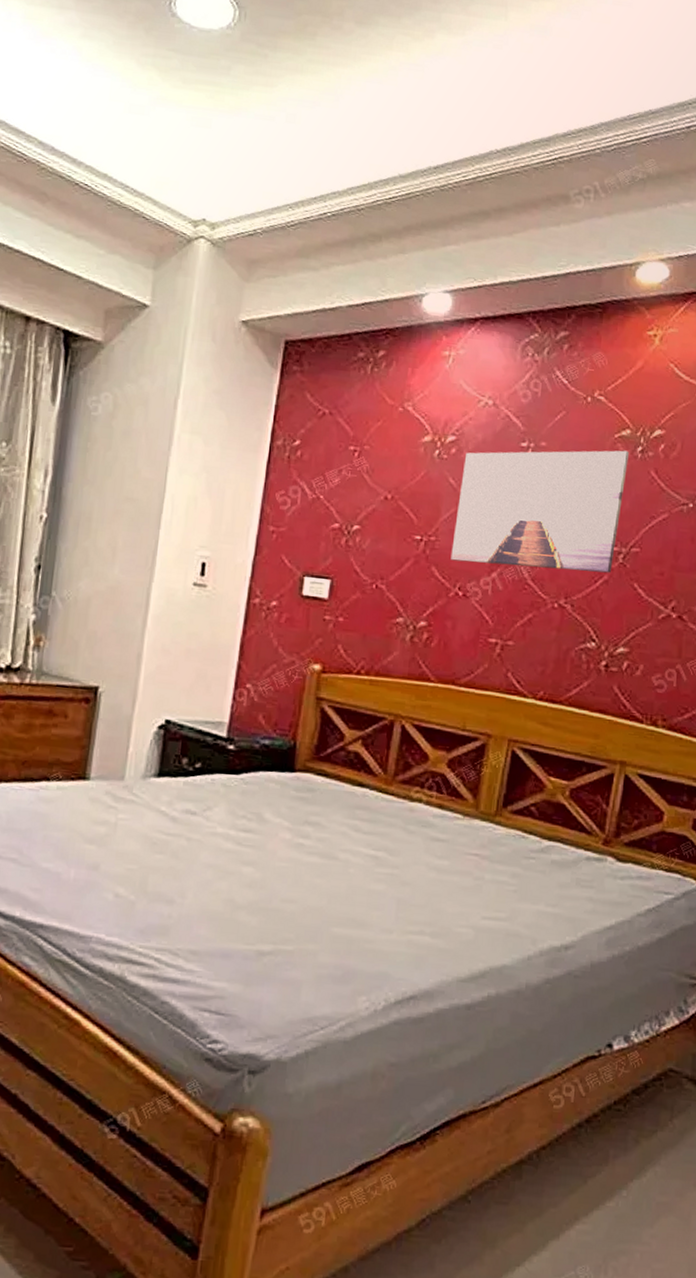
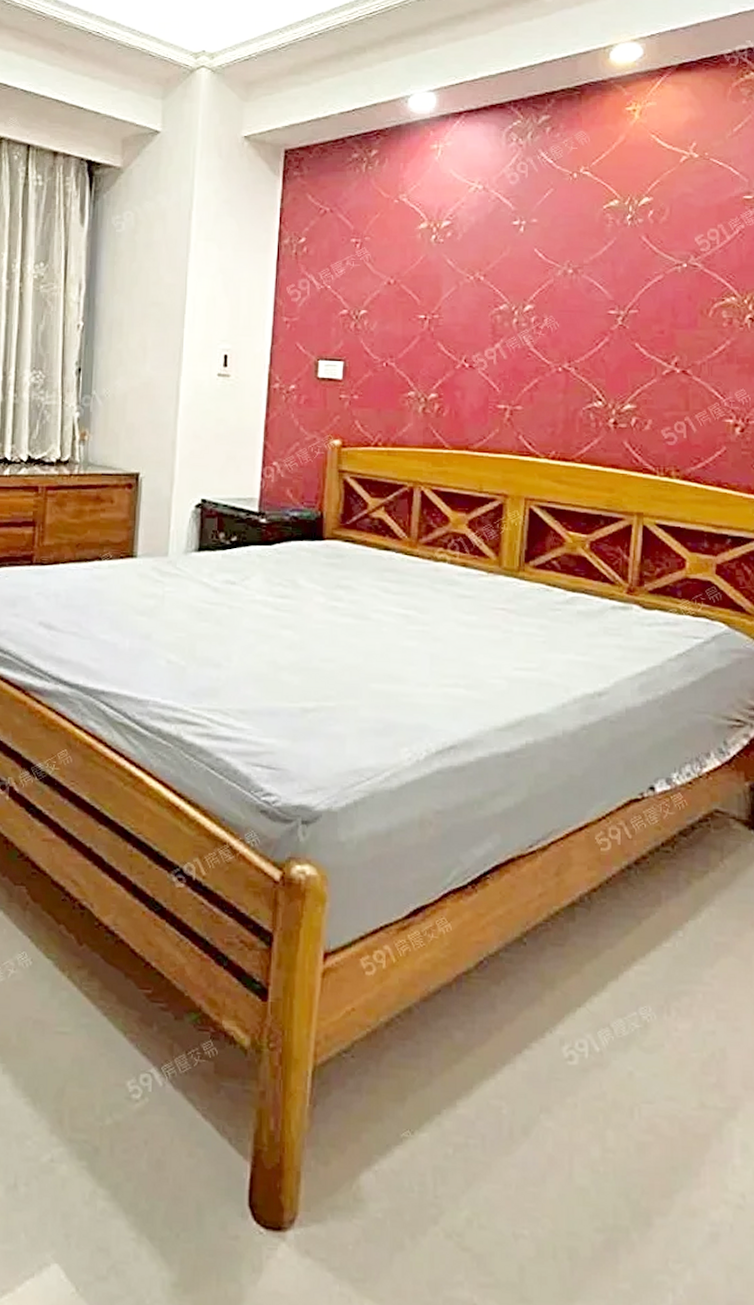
wall art: present [450,450,629,573] -> none [455,219,619,336]

